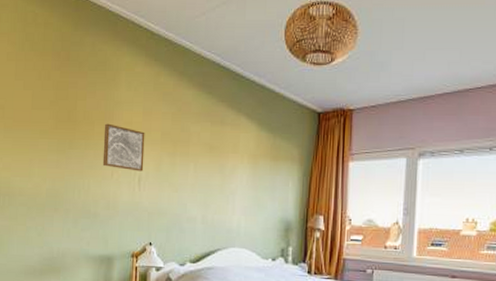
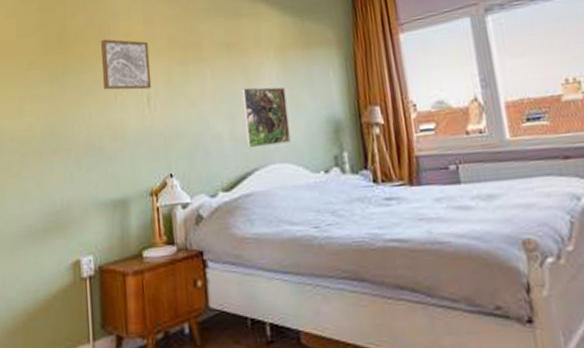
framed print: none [214,184,252,233] -> present [241,87,291,149]

